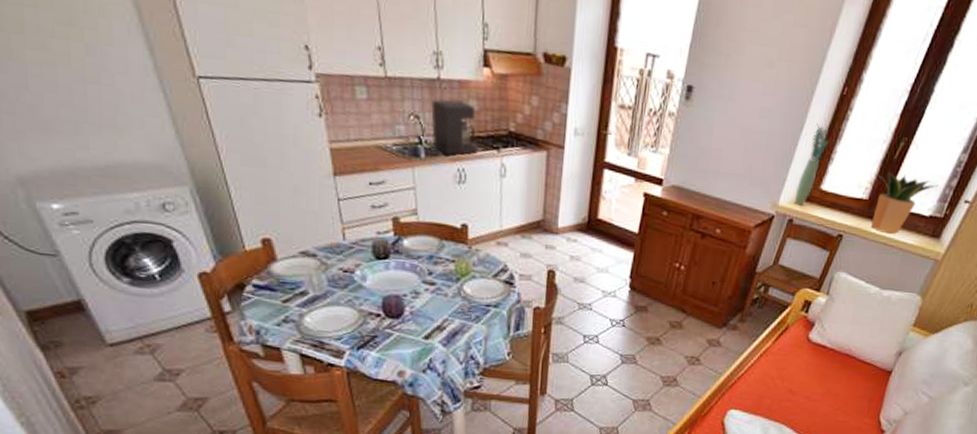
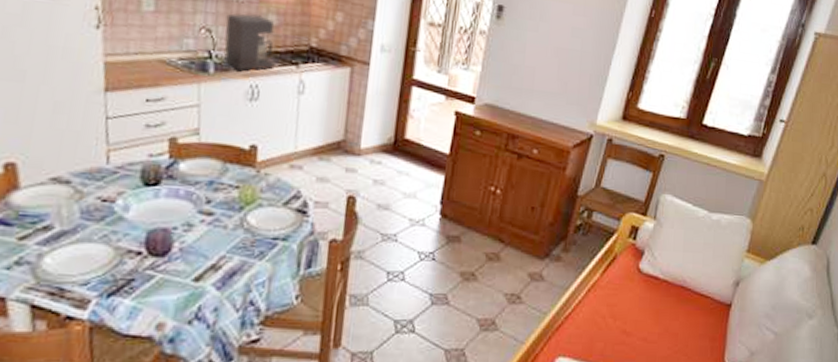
vase: present [794,123,829,206] -> none [612,43,641,125]
potted plant: present [871,172,939,235] -> none [692,91,753,155]

